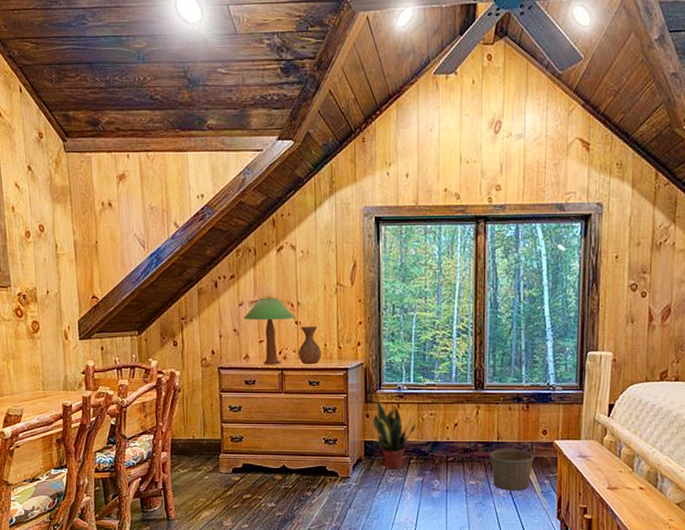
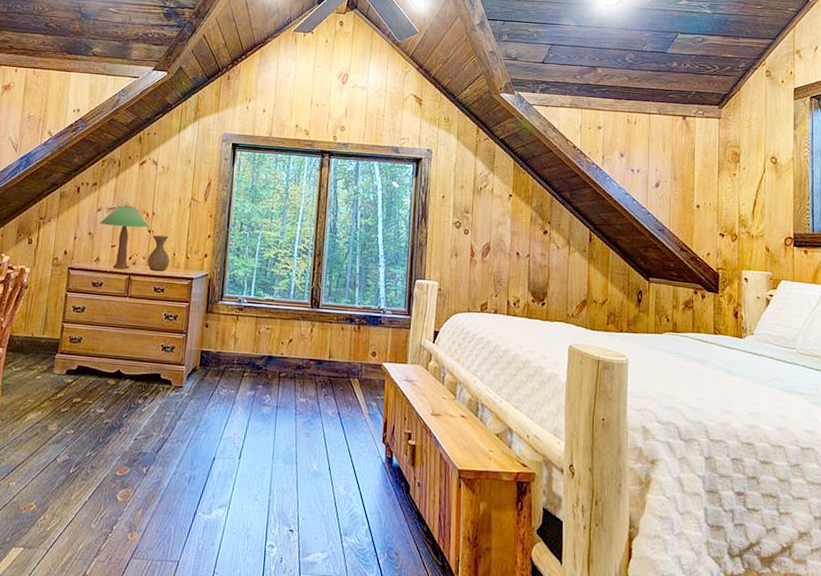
potted plant: present [372,399,417,469] -> none [211,310,253,382]
basket: present [490,449,535,491] -> none [321,367,364,412]

